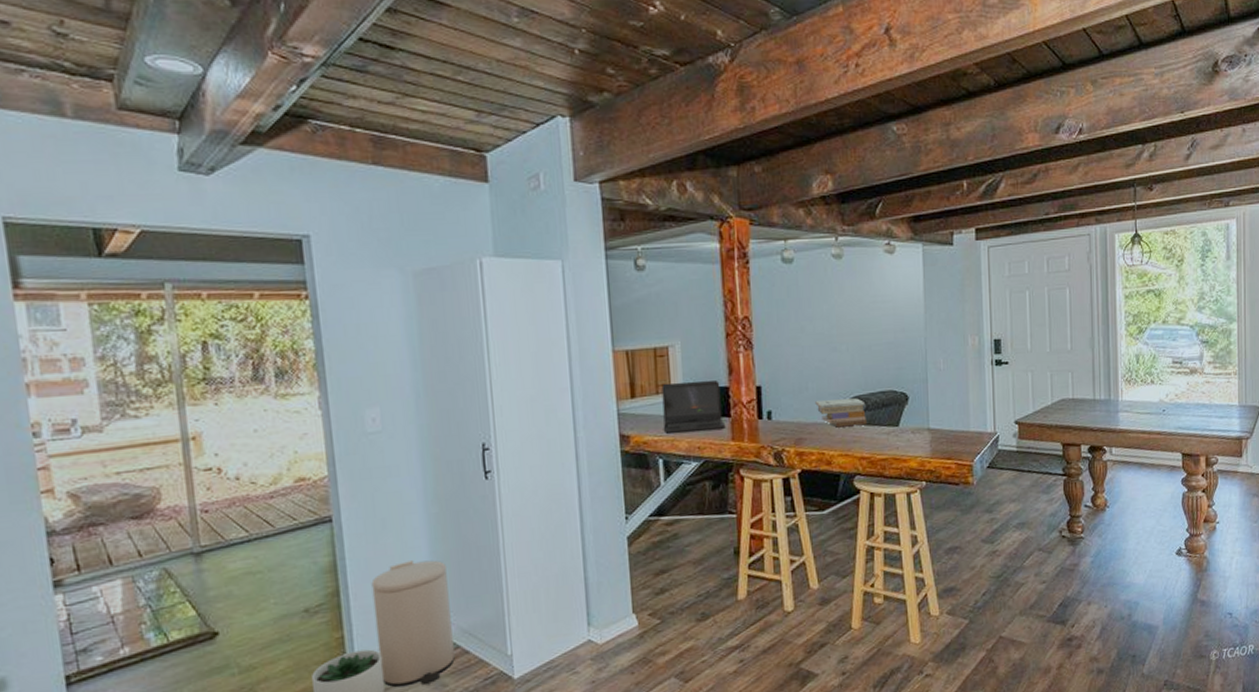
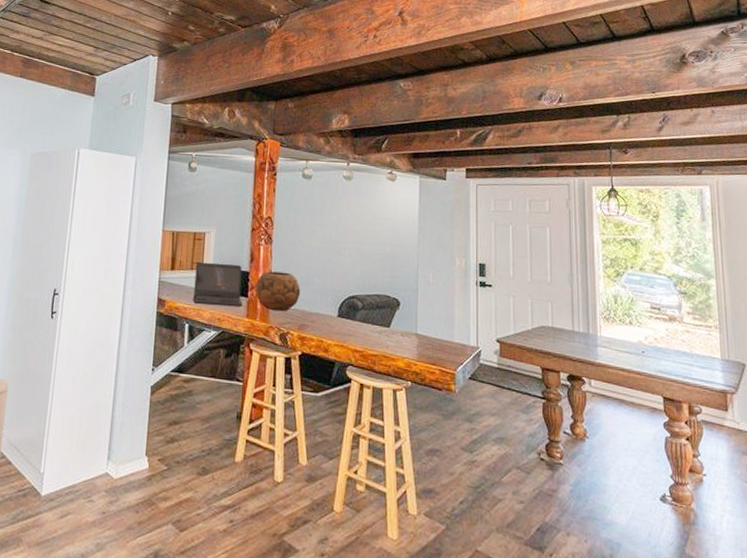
decorative bowl: none [738,381,793,428] -> present [255,271,301,311]
books: present [815,398,867,428] -> none [319,294,362,322]

